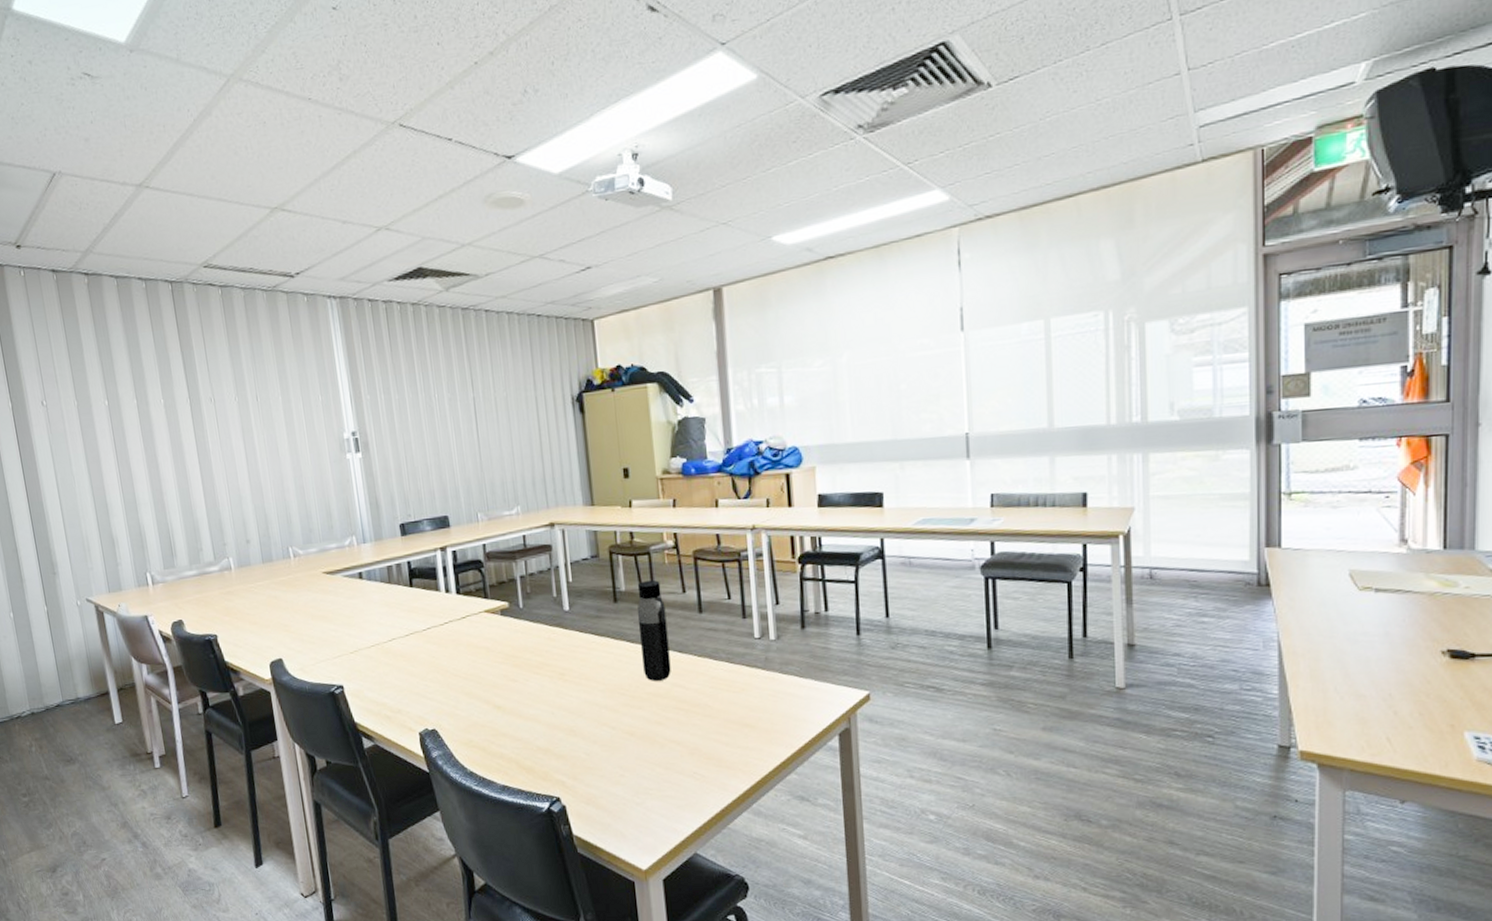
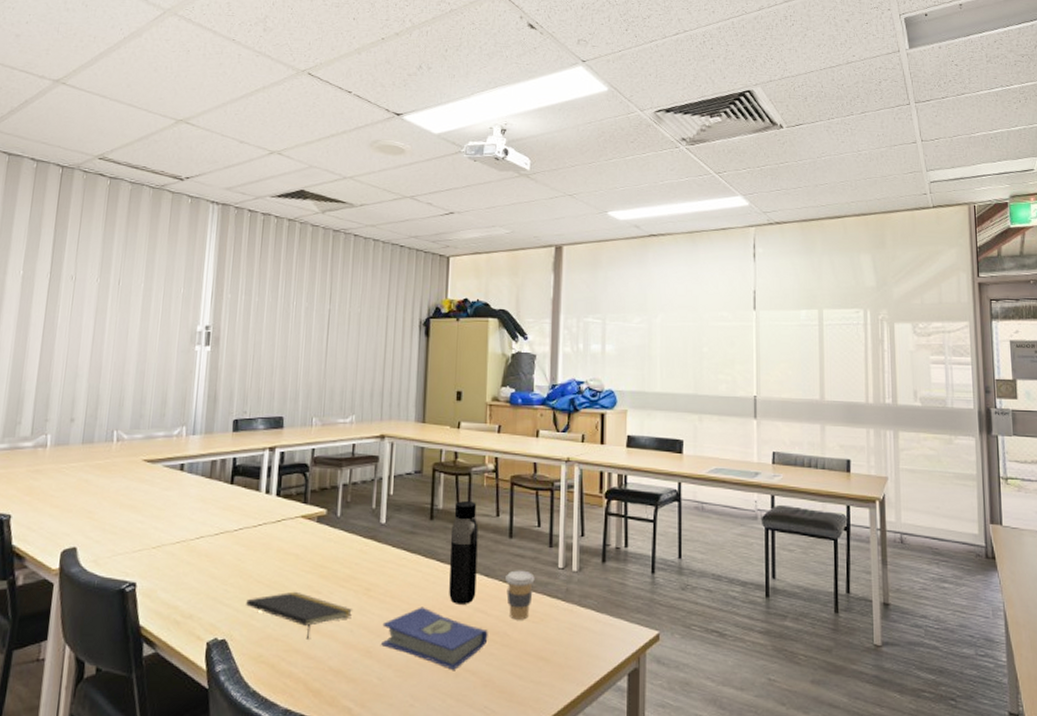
notepad: none [448,681,550,724] -> present [246,591,352,639]
hardcover book: none [582,686,689,742] -> present [381,607,488,670]
coffee cup: none [700,643,731,691] -> present [505,570,535,620]

